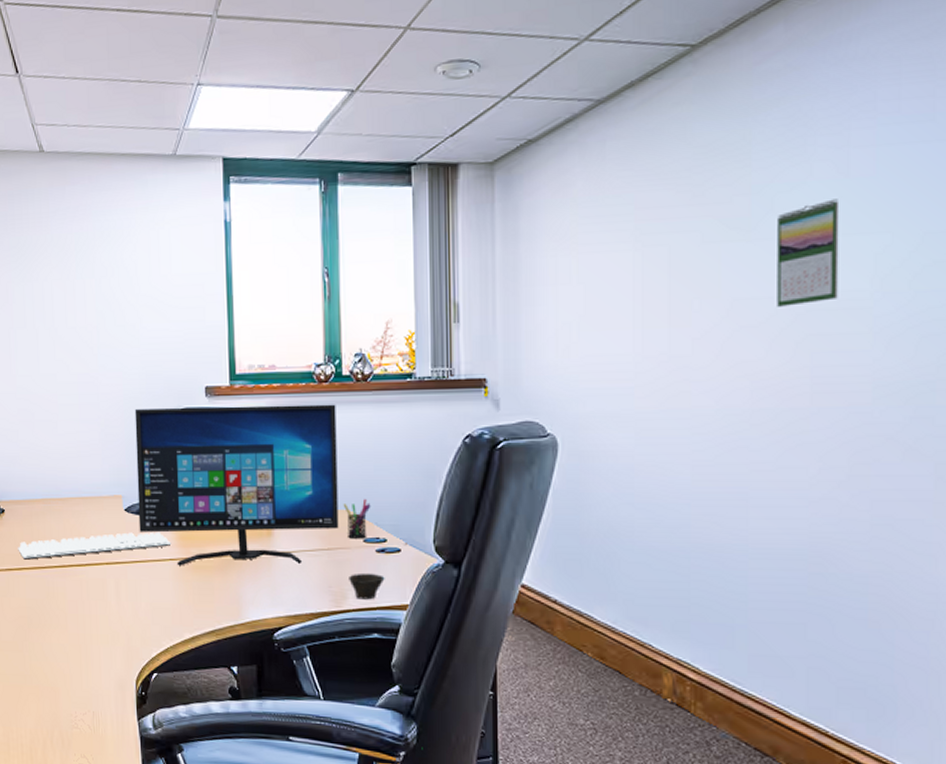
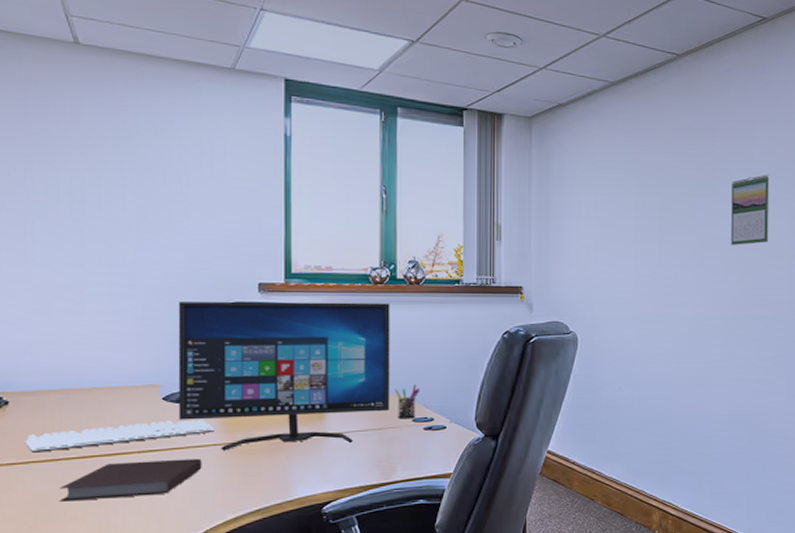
notebook: none [46,572,161,609] -> present [60,458,202,502]
cup: present [349,572,385,600] -> none [398,448,431,471]

